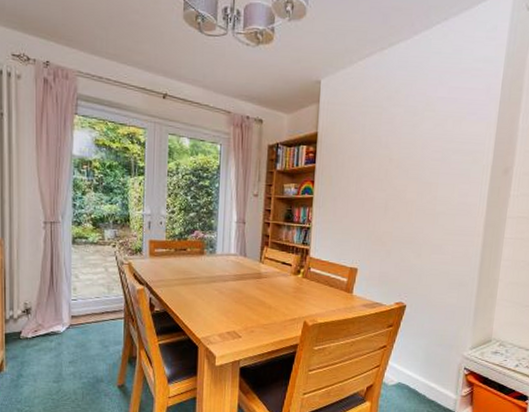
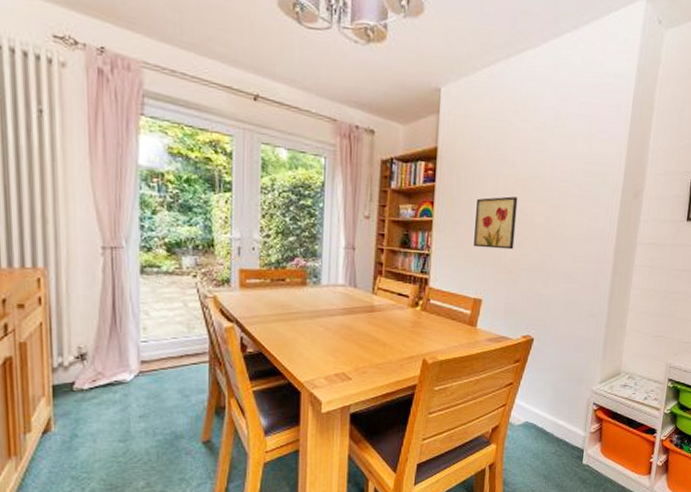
wall art: none [350,175,391,223] -> present [474,196,518,250]

